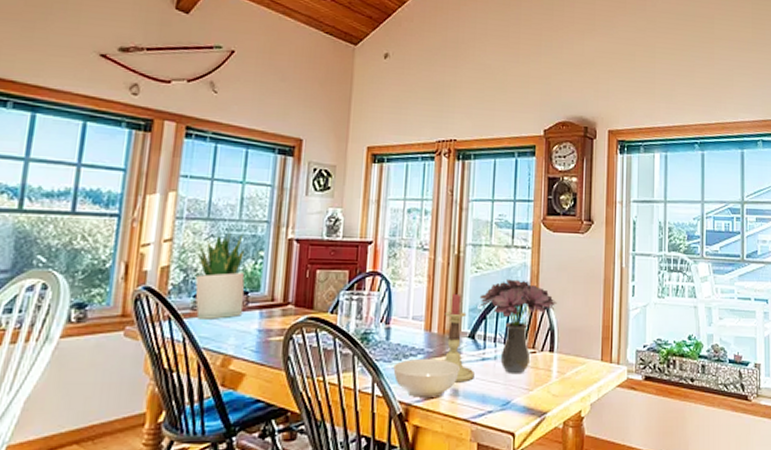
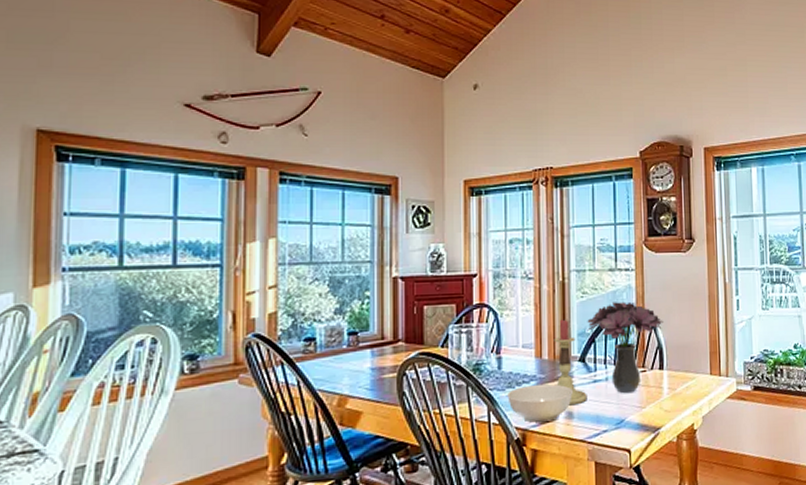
planter: present [195,232,246,319] -> none [303,274,355,362]

